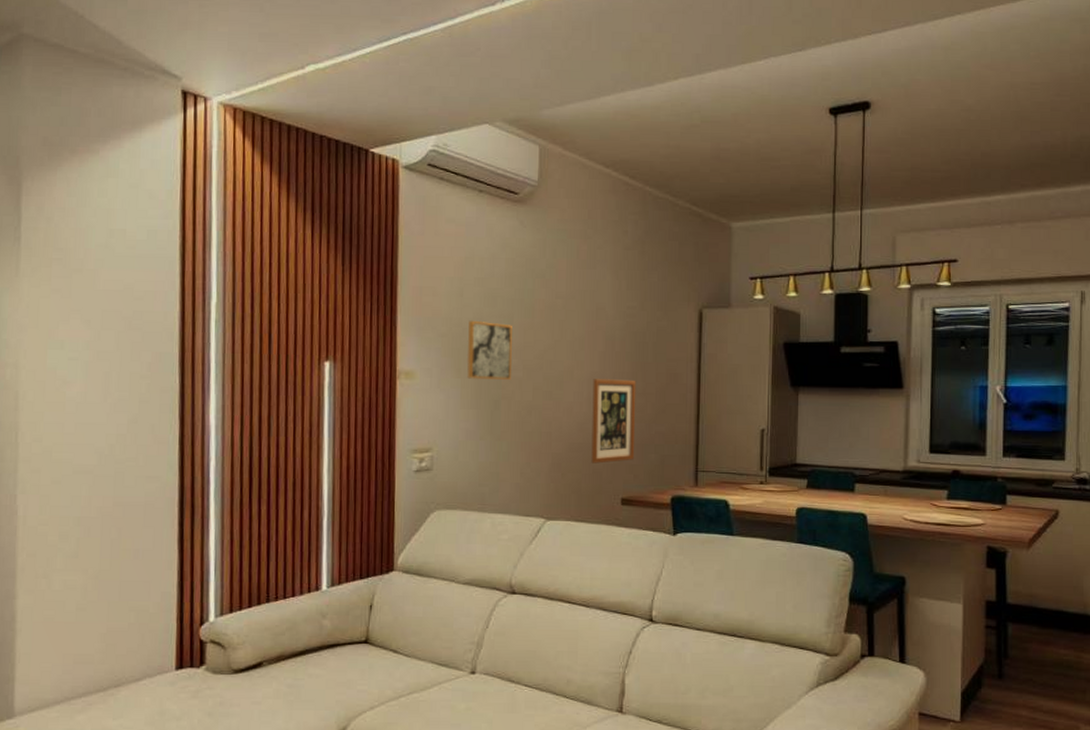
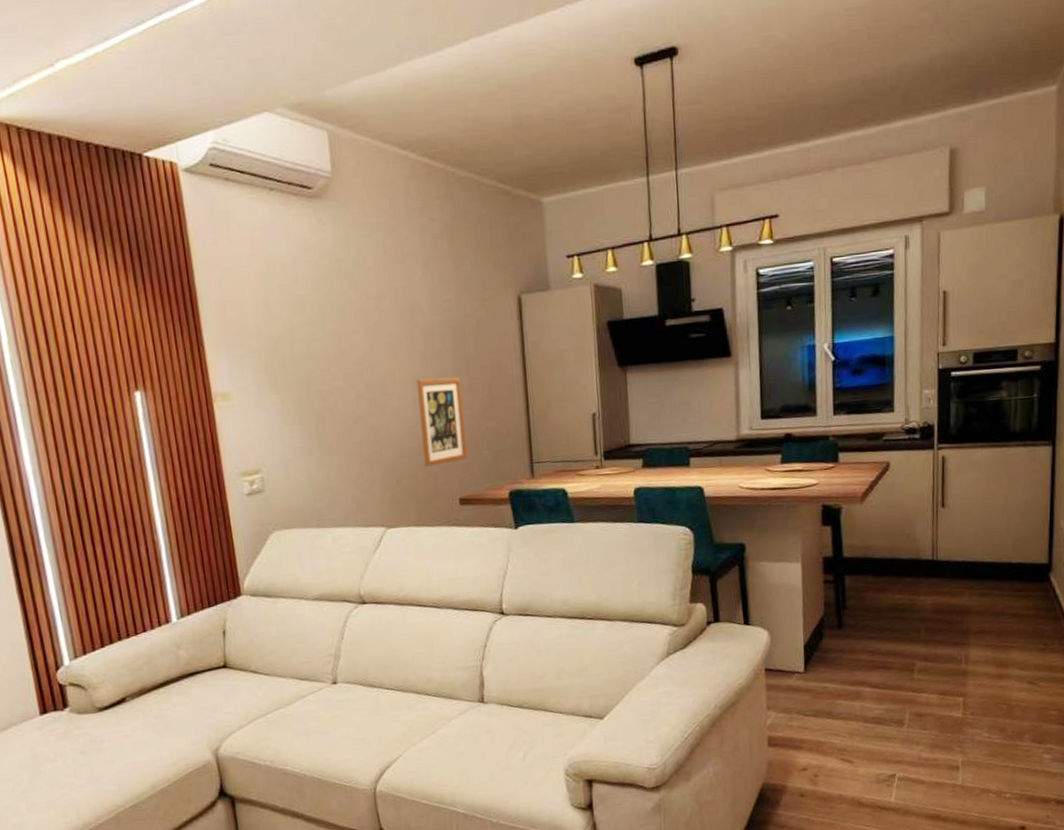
wall art: present [466,320,512,381] -> none [279,331,333,394]

